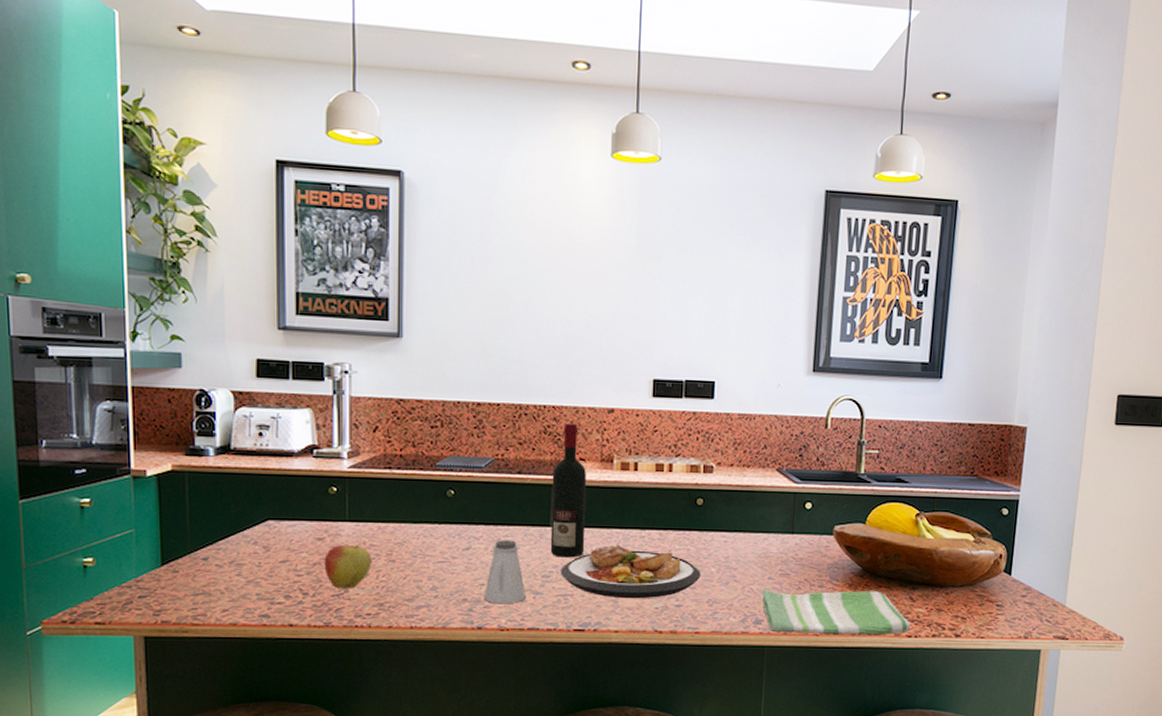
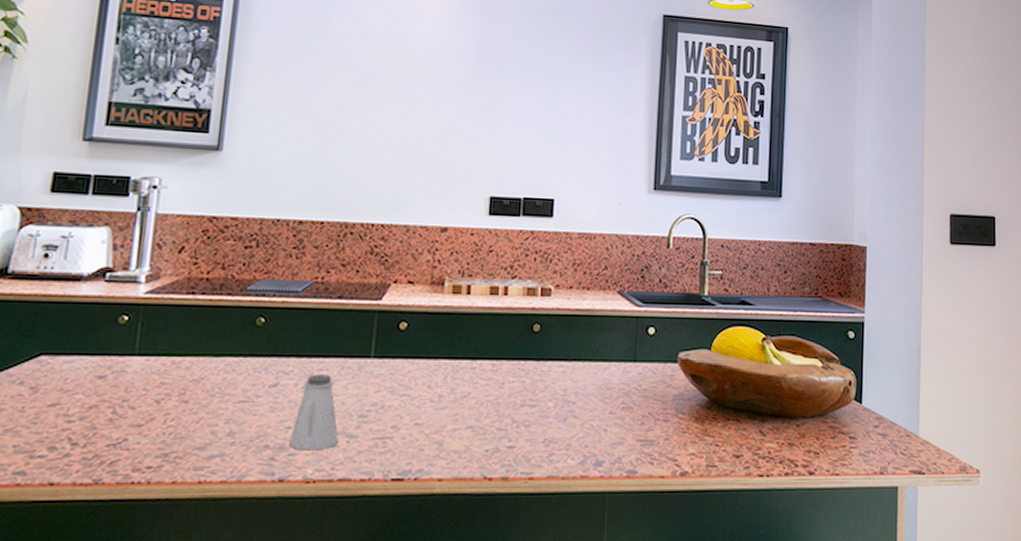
apple: present [324,542,372,589] -> none [101,379,161,437]
wine bottle: present [550,424,587,558] -> none [369,243,414,394]
plate: present [560,544,701,599] -> none [380,377,536,440]
dish towel: present [761,589,911,634] -> none [601,425,762,475]

